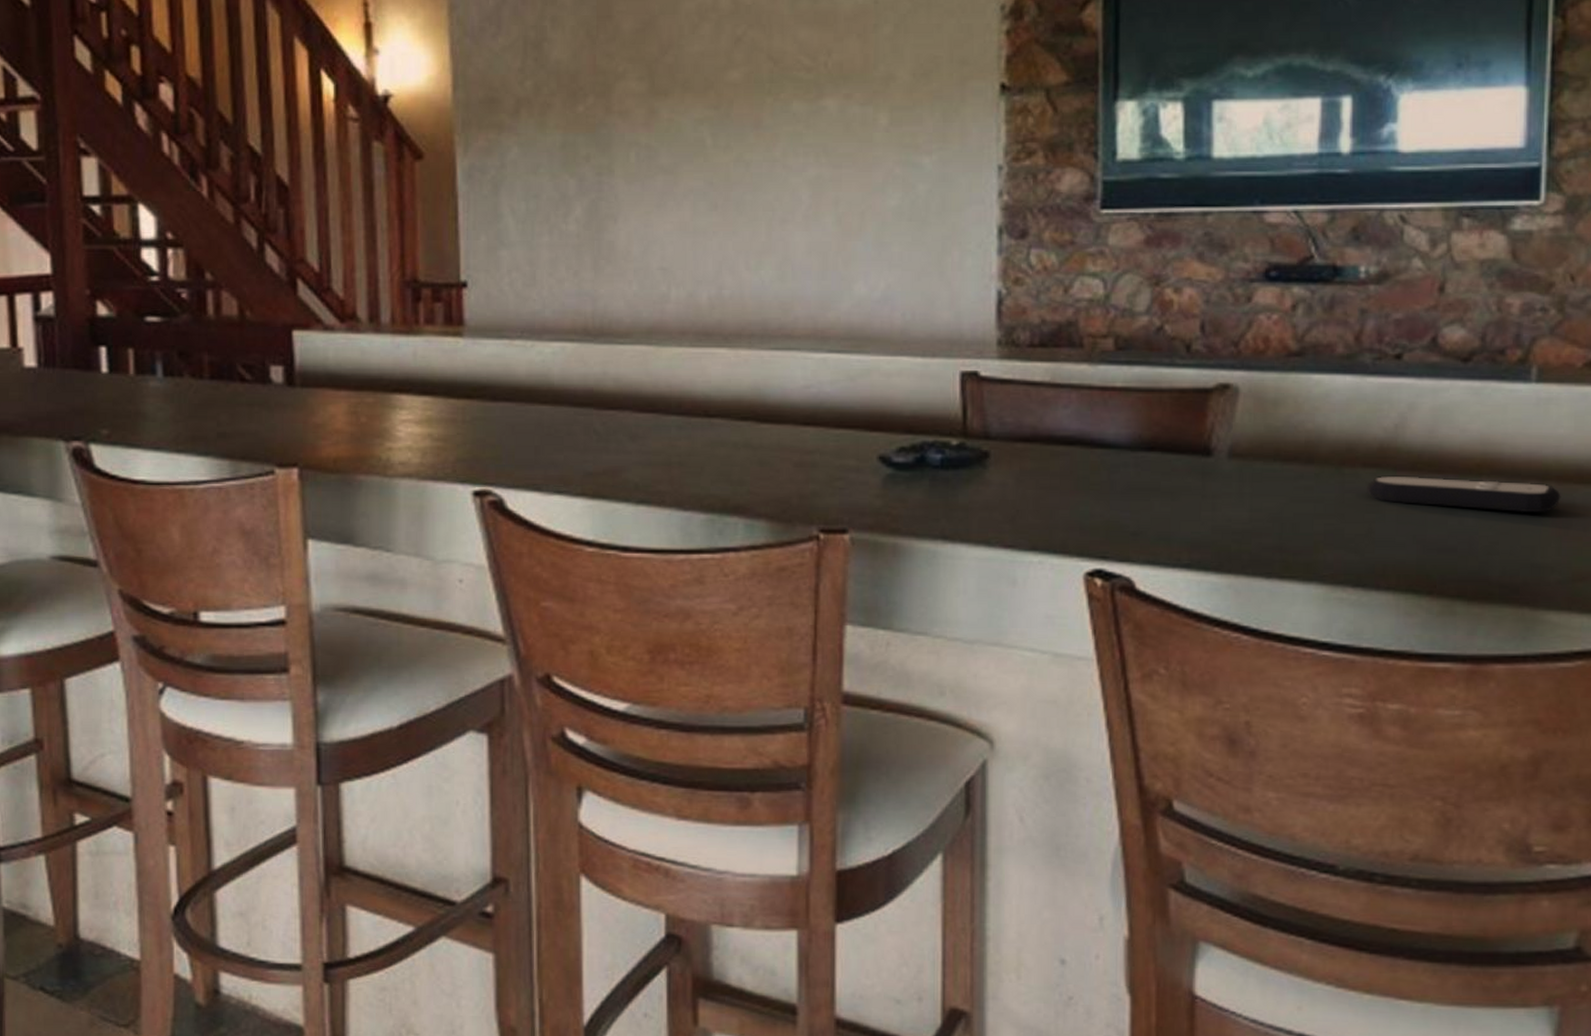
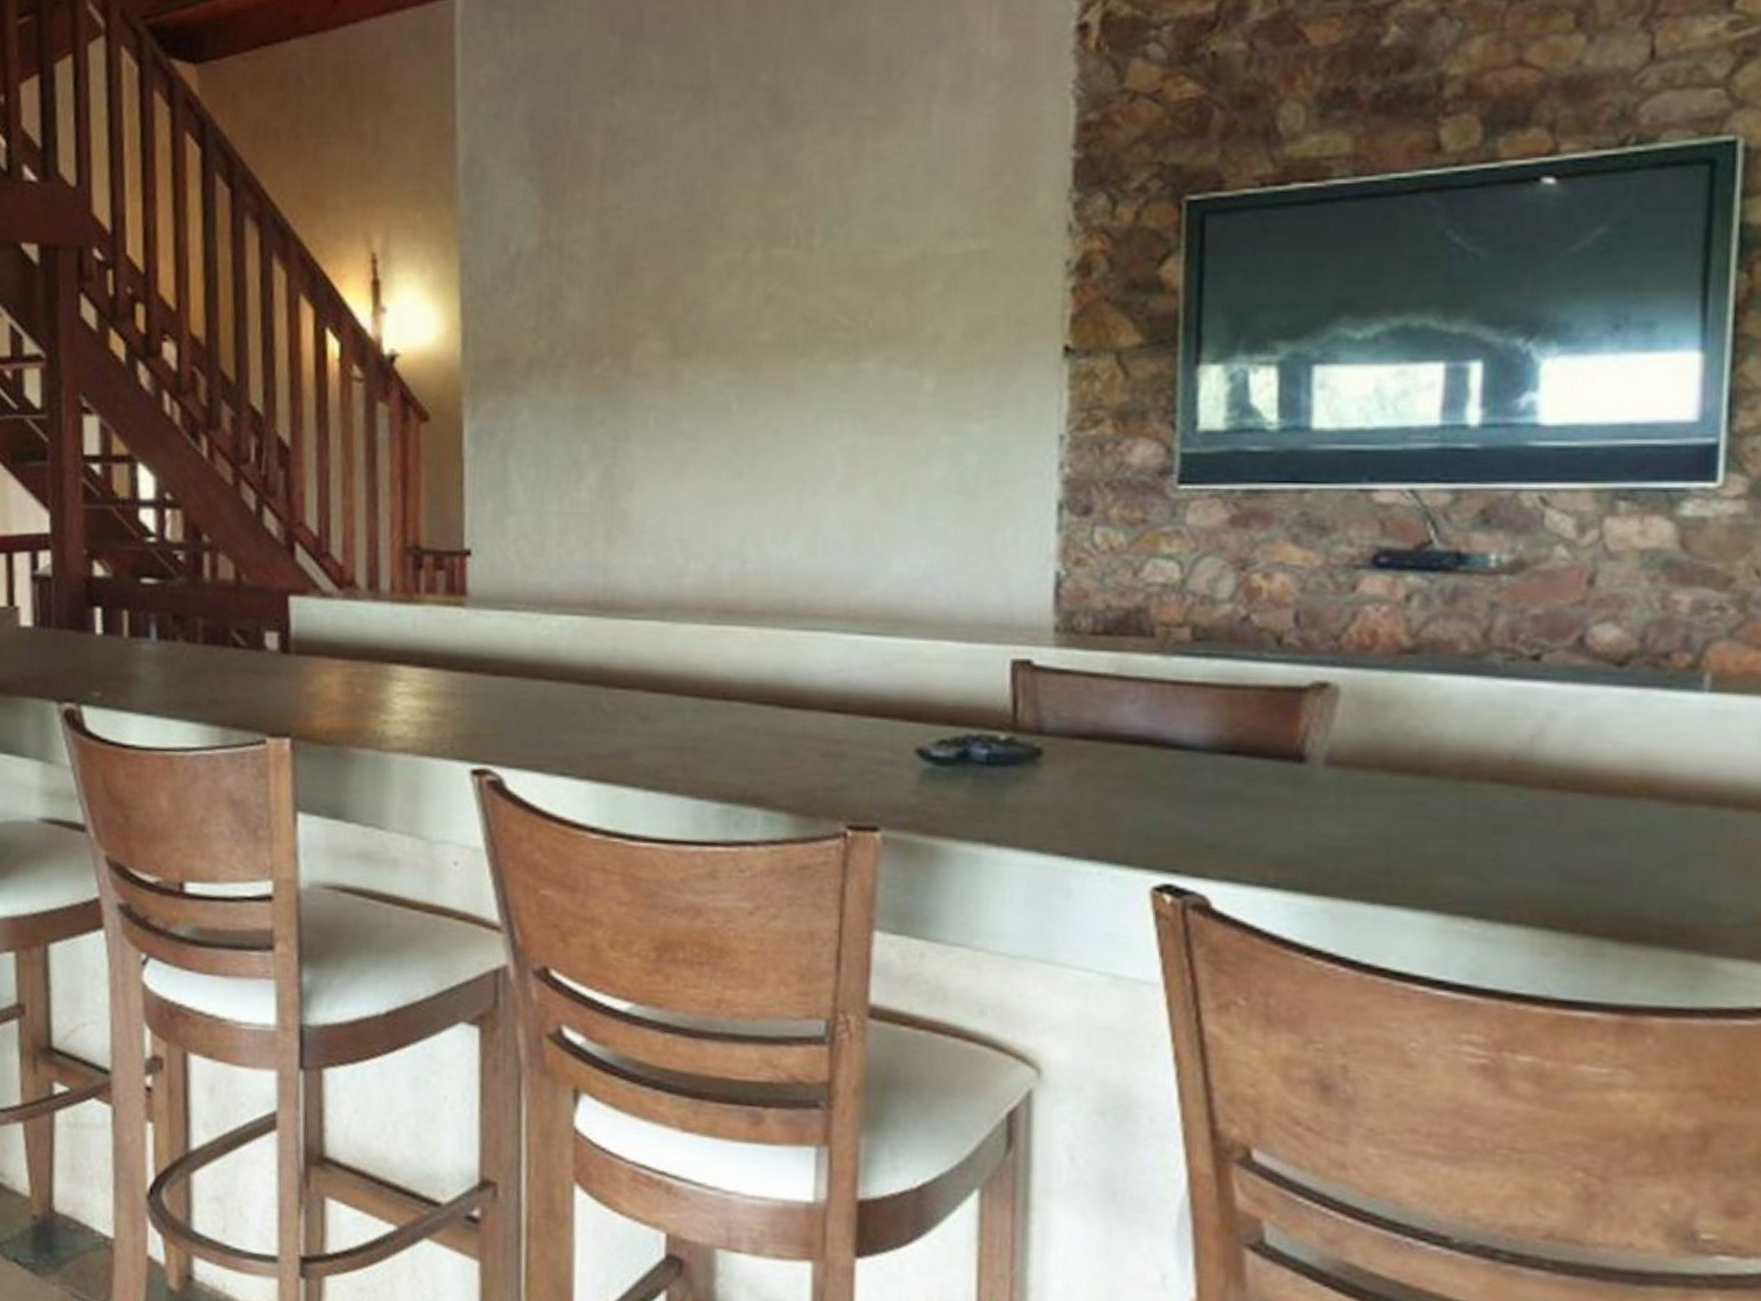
remote control: present [1365,475,1561,512] -> none [1493,793,1741,843]

